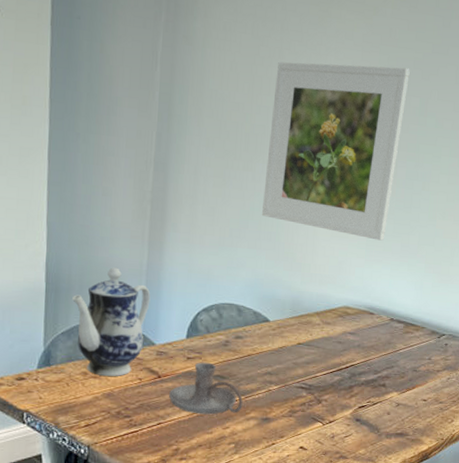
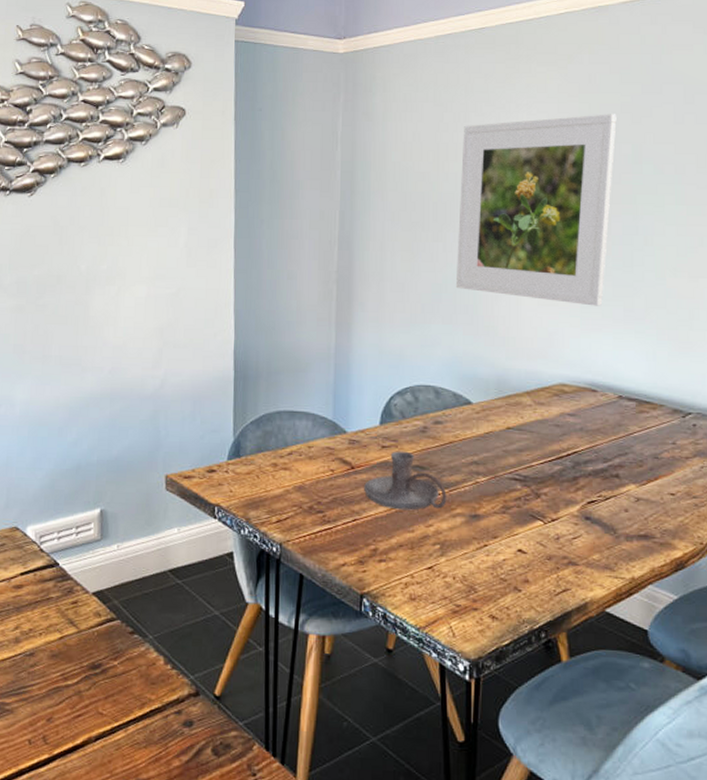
teapot: present [72,267,151,377] -> none [261,352,340,468]

